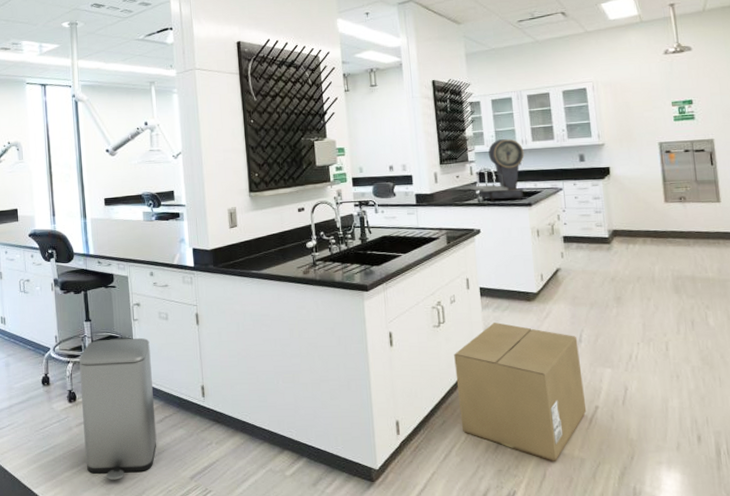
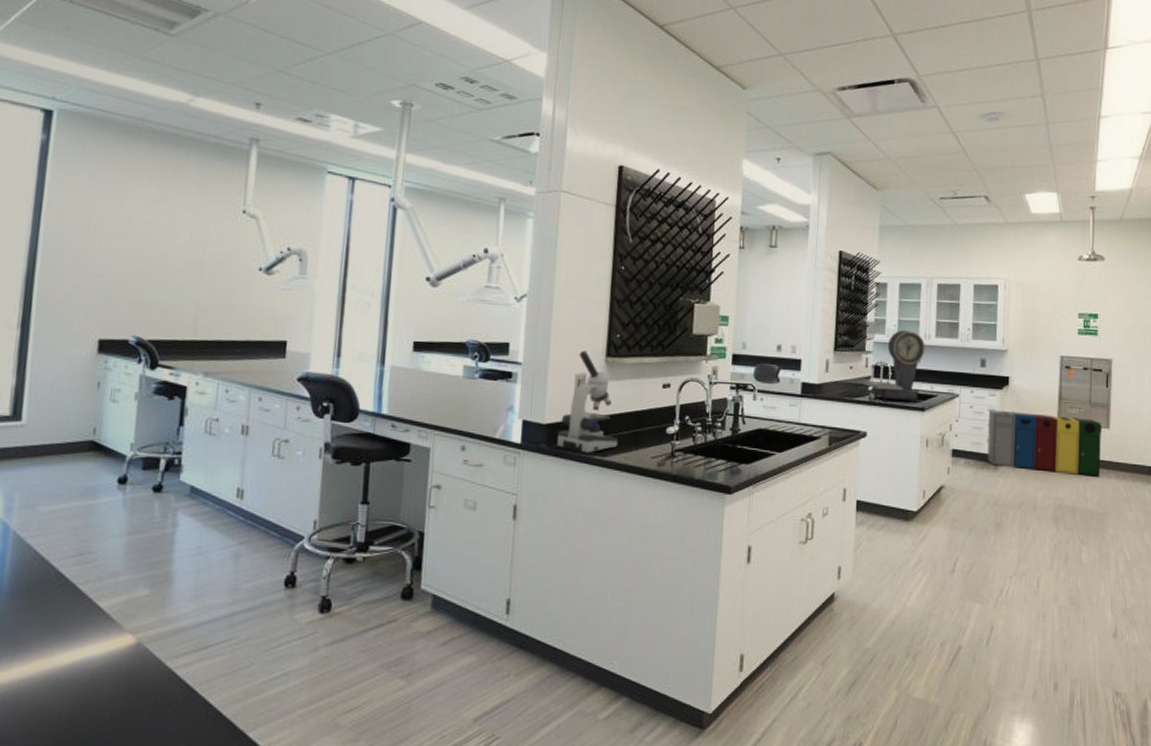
pedal bin: present [78,337,157,480] -> none [331,528,447,721]
microscope: none [220,189,269,269] -> present [556,350,619,454]
box: present [454,322,587,461] -> none [814,543,951,708]
recycling bin: none [594,195,718,248] -> present [987,409,1103,477]

